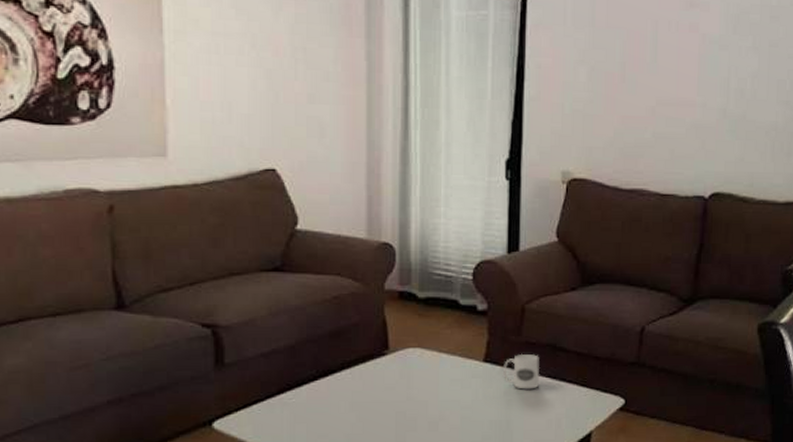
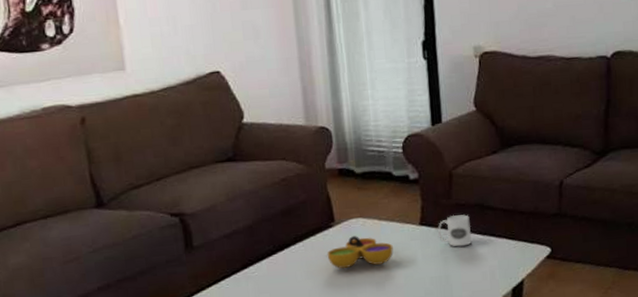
decorative bowl: none [376,367,451,402] -> present [327,236,393,269]

